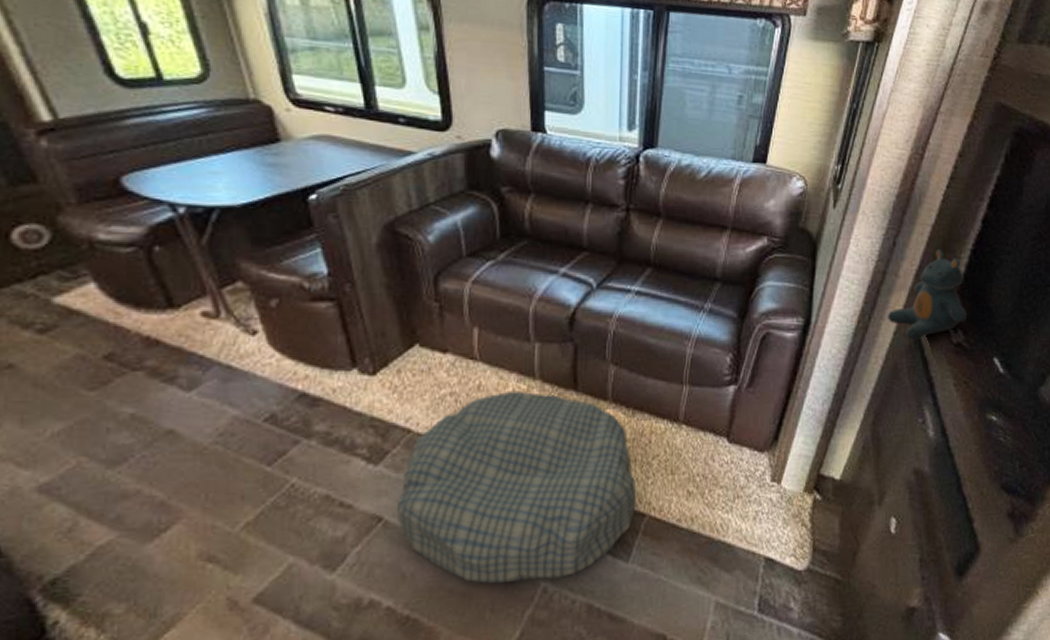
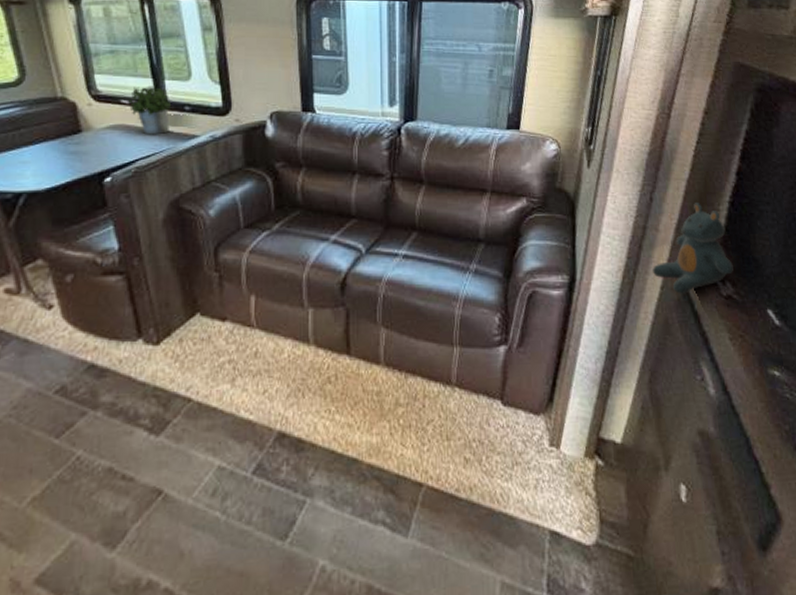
potted plant: none [333,91,383,149] -> present [128,85,171,135]
dog bed: present [396,390,637,584] -> none [175,356,413,562]

